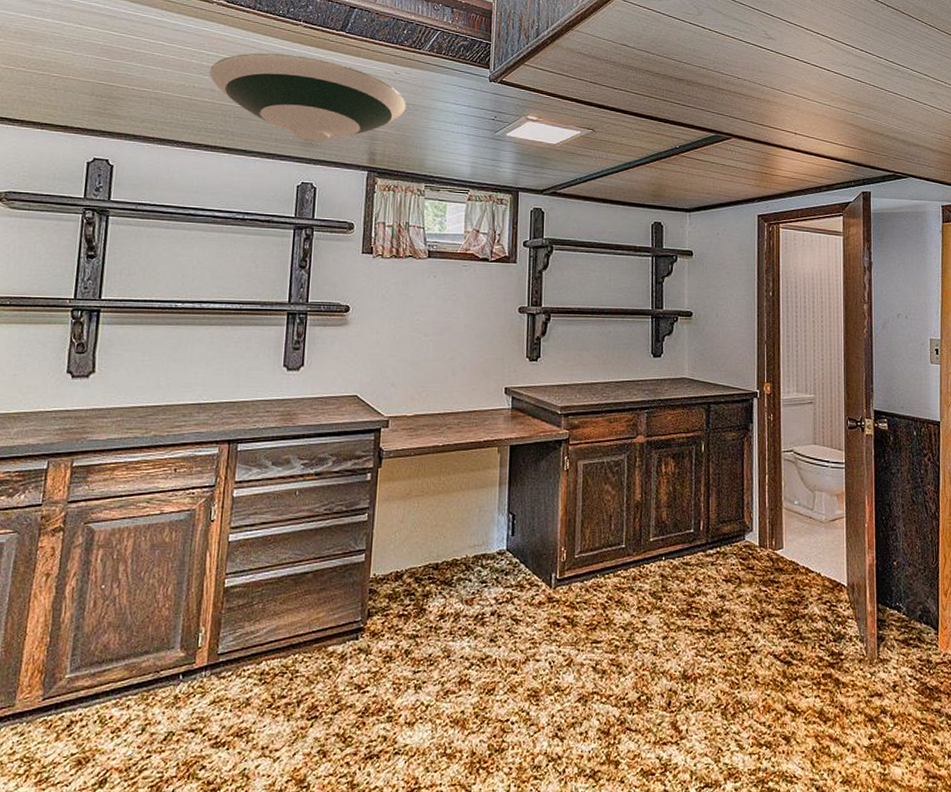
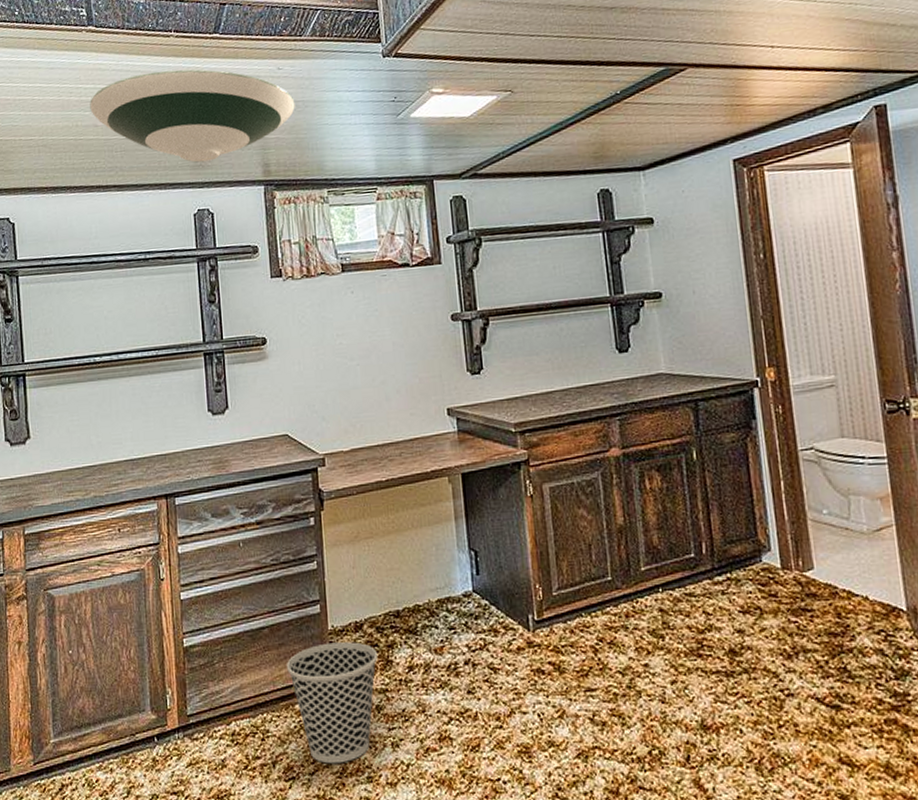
wastebasket: none [325,590,413,704] -> present [287,642,377,764]

